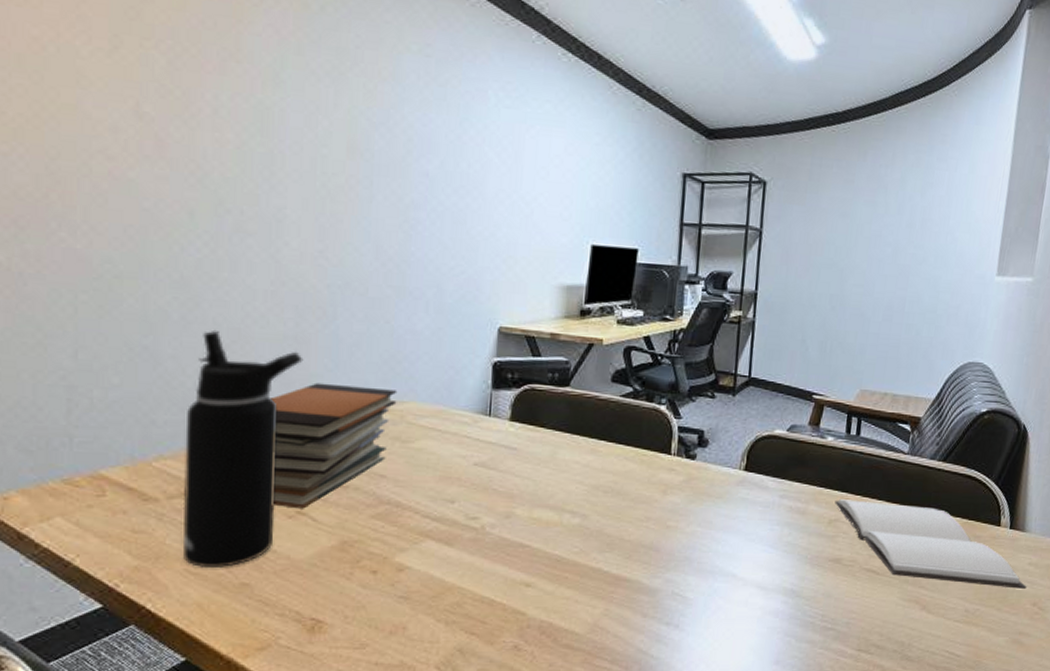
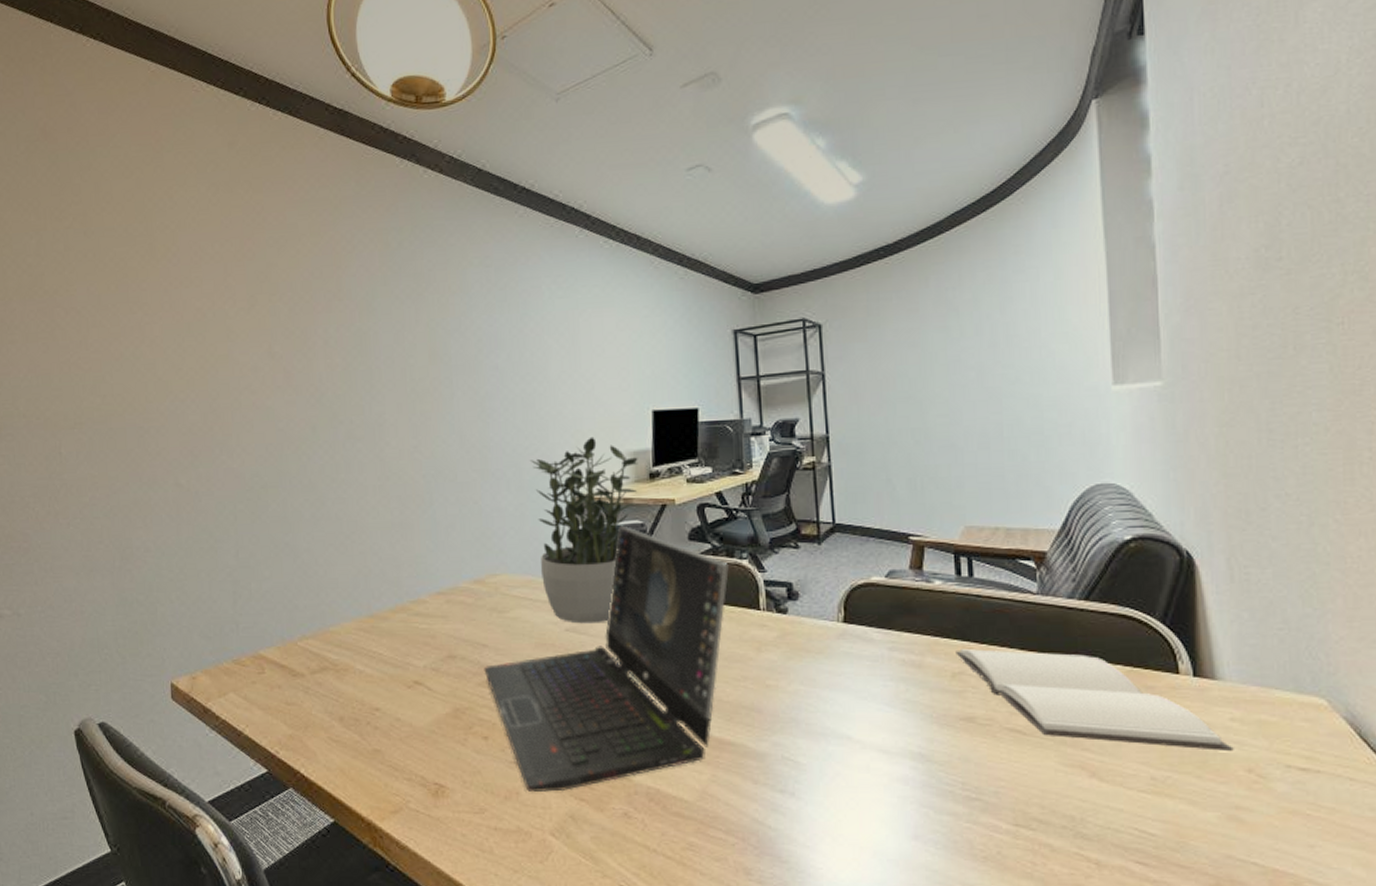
water bottle: present [182,329,304,567] -> none [321,523,409,735]
book stack: present [271,382,398,509] -> none [386,562,491,679]
laptop computer: none [379,361,647,628] -> present [483,525,729,793]
potted plant: none [453,264,571,459] -> present [529,436,638,624]

